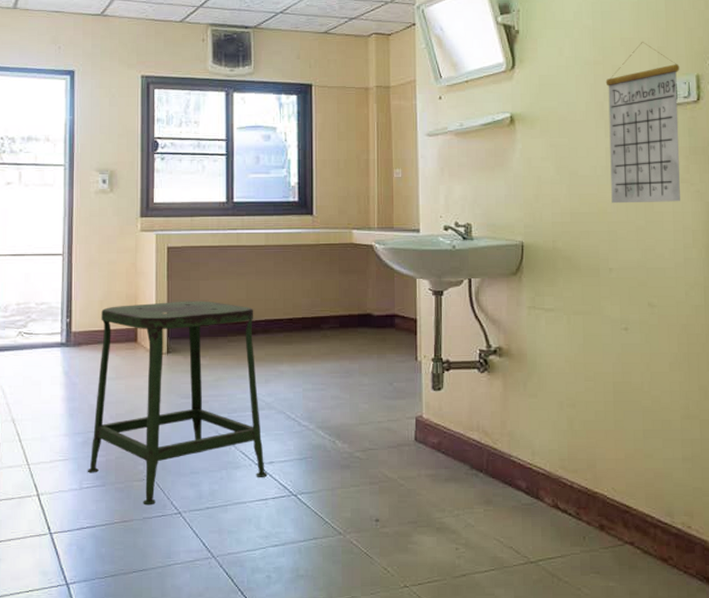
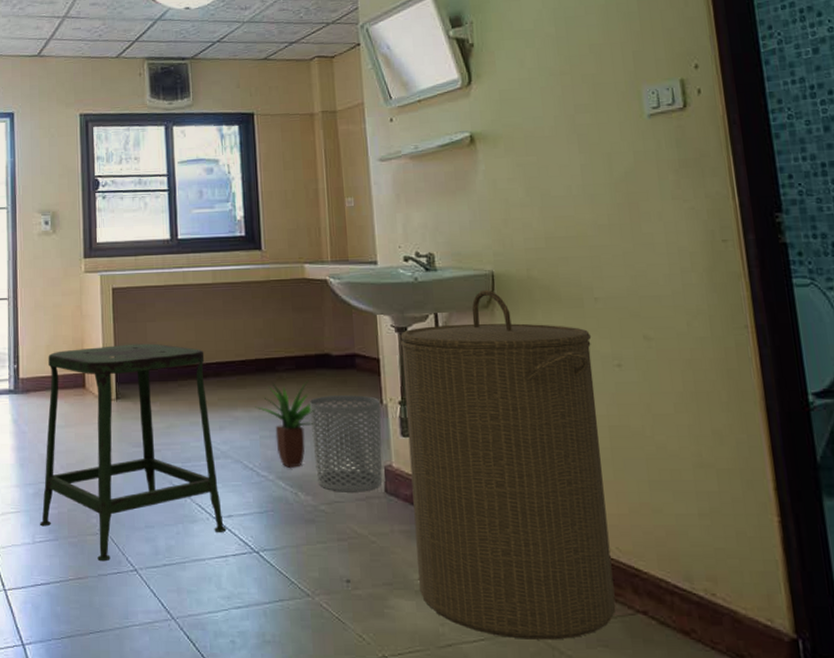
potted plant: none [300,338,361,418] -> present [255,381,322,468]
waste bin: none [350,352,415,440] -> present [309,395,383,492]
laundry hamper: none [436,258,608,569] -> present [400,289,617,640]
calendar: present [605,42,680,204] -> none [575,47,673,226]

